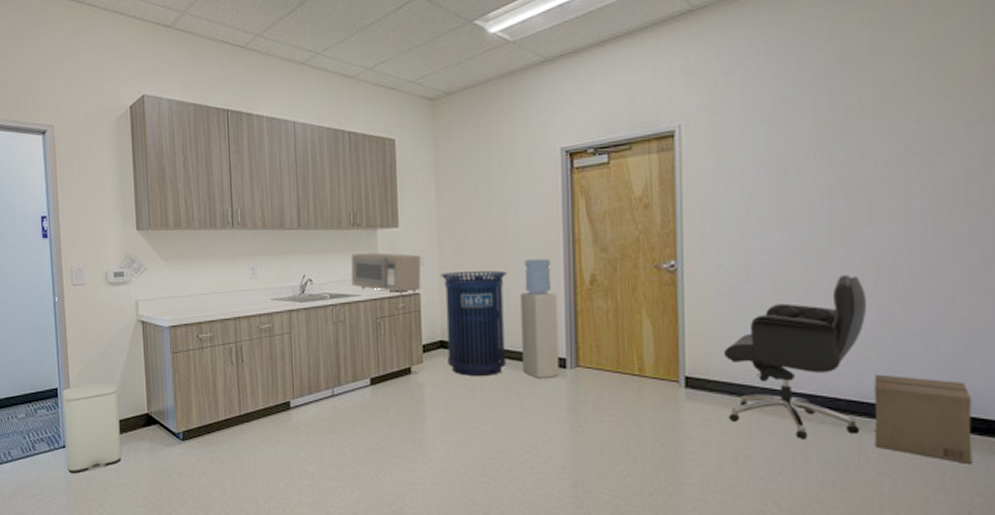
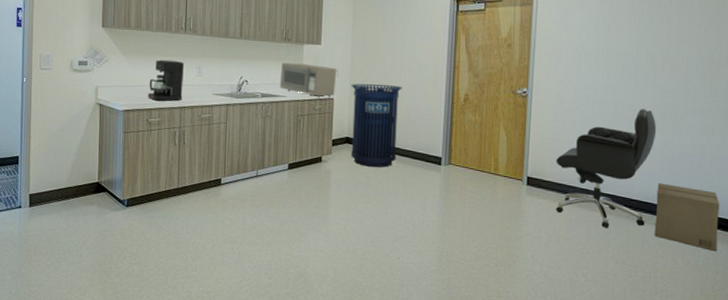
pedal bin: present [62,381,121,474] -> none [21,153,73,231]
coffee maker: none [195,262,236,312] -> present [148,59,184,101]
water cooler: present [520,258,560,378] -> none [408,78,439,172]

